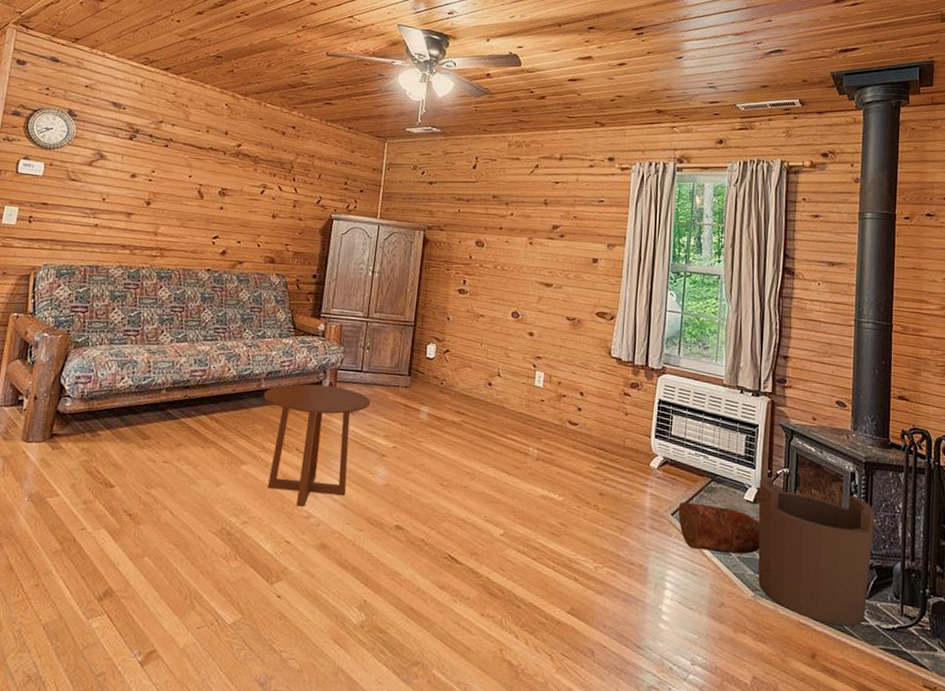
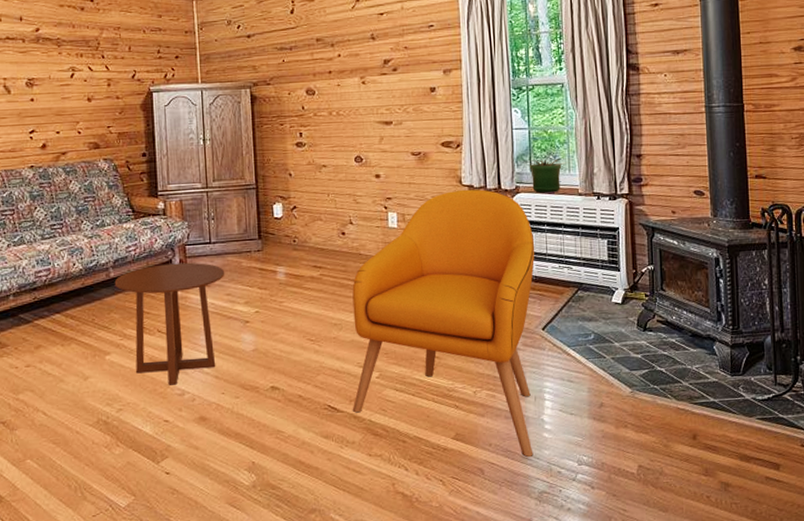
armchair: none [471,360,674,647] -> present [352,189,535,458]
planter: none [677,344,715,379] -> present [529,159,567,193]
decorative log: present [678,501,760,554] -> none [548,313,633,358]
wooden bucket: present [754,476,877,627] -> none [622,276,745,405]

